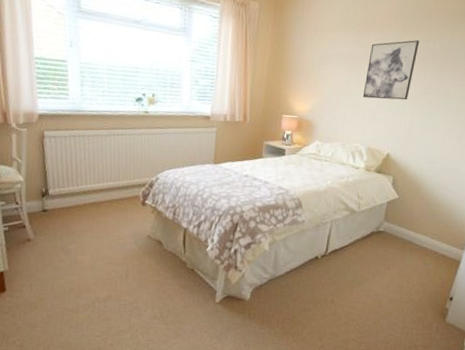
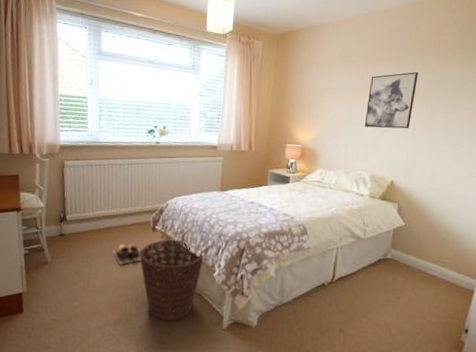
shoes: none [100,219,131,241] -> present [112,243,142,265]
basket: none [129,214,197,297] -> present [139,239,204,322]

